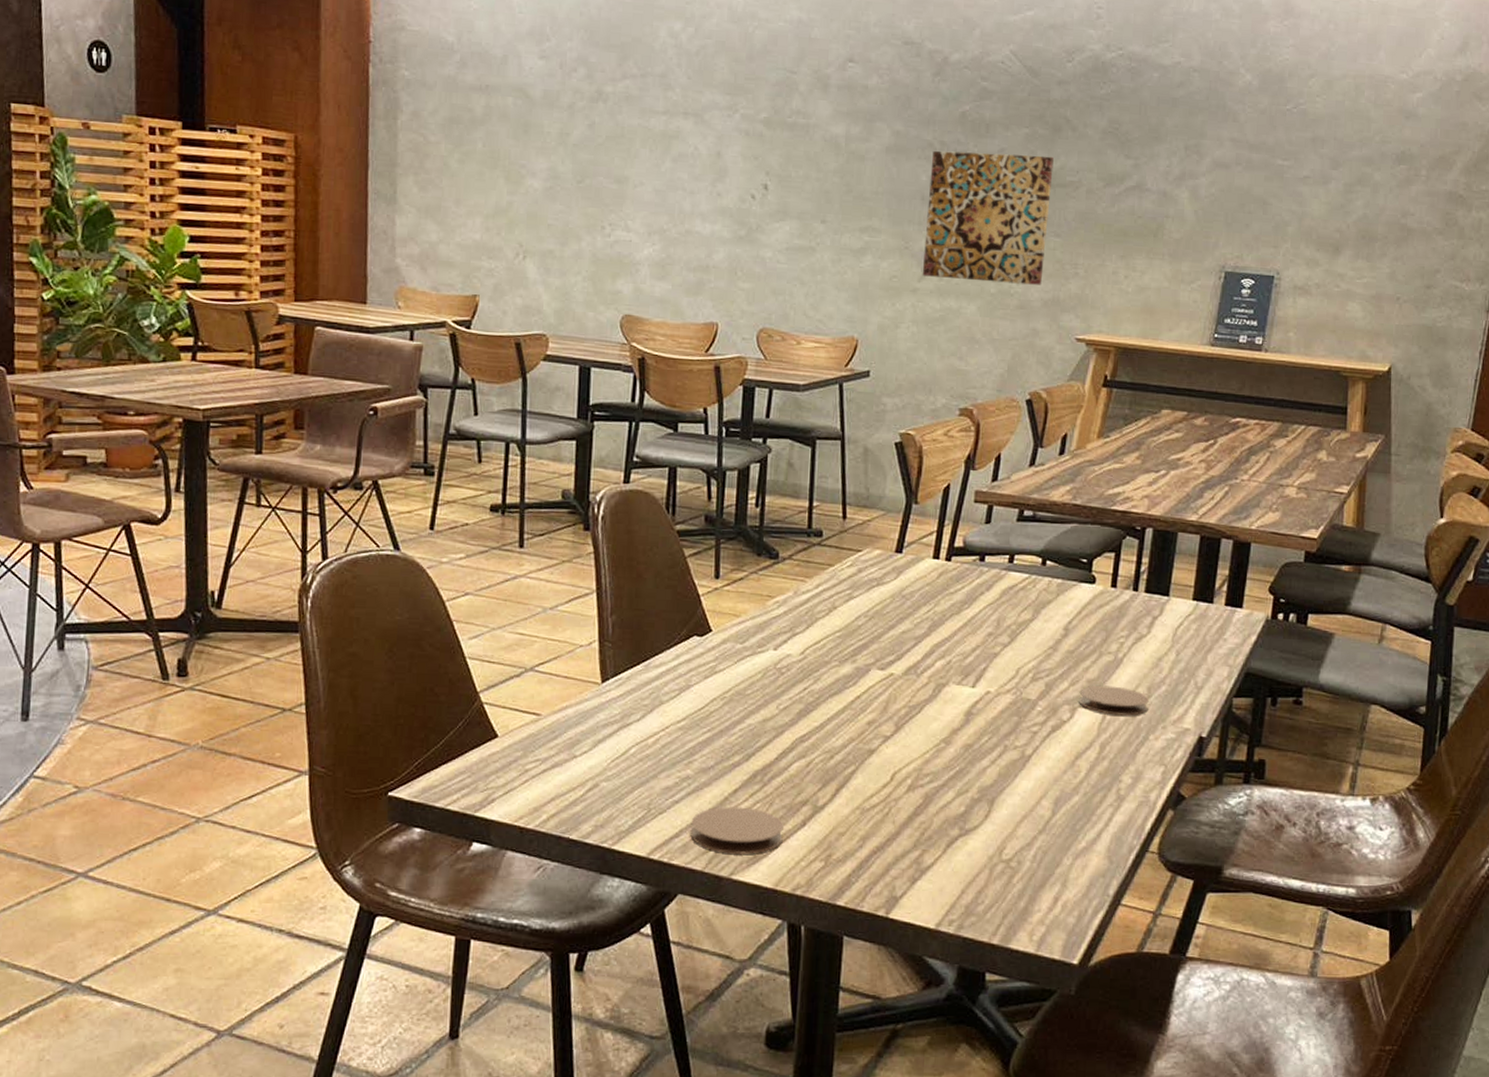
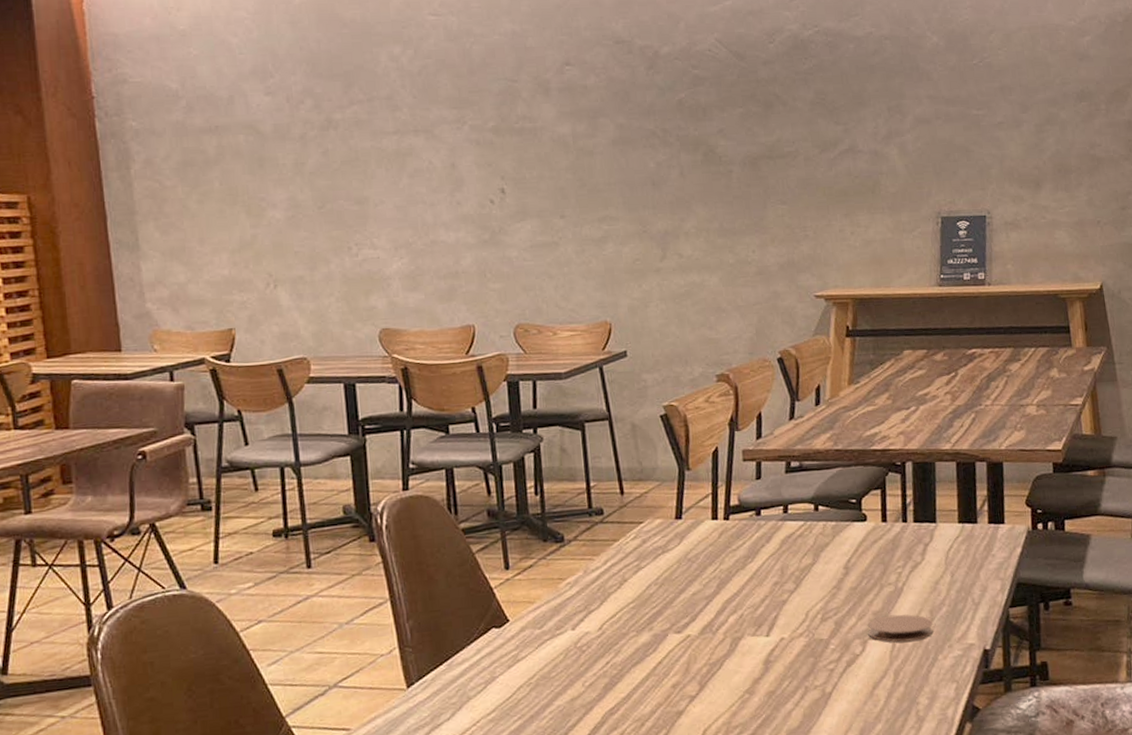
wall art: present [922,150,1054,285] -> none [656,131,776,256]

